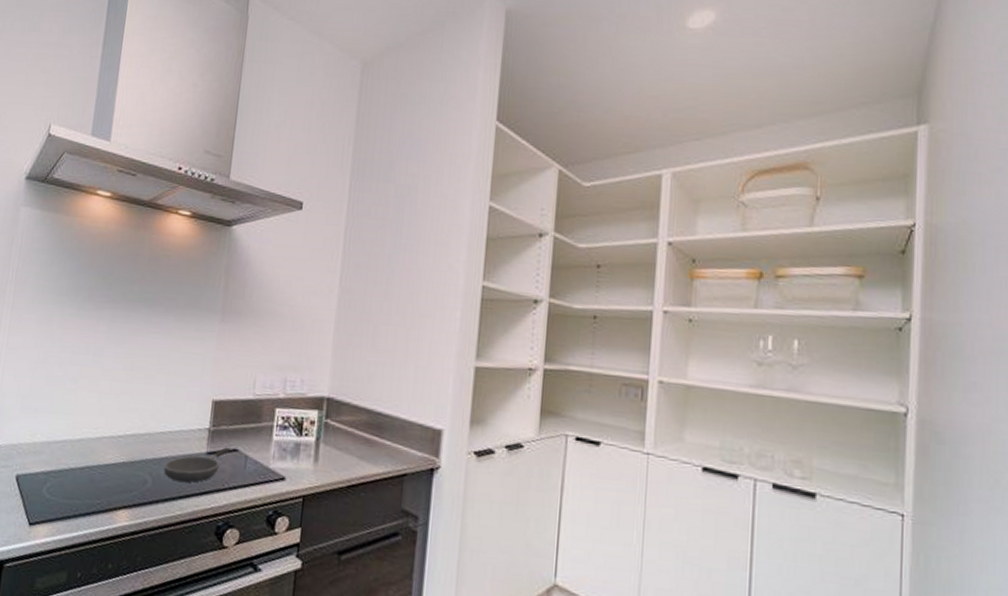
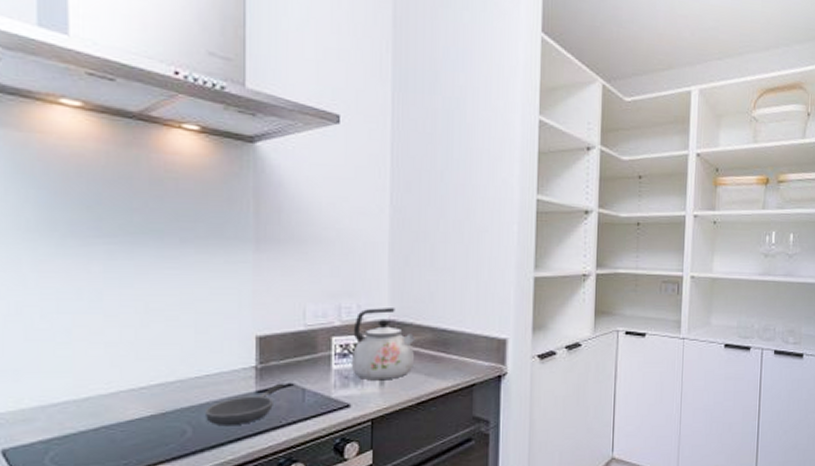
kettle: none [289,384,351,458] -> present [351,308,416,381]

